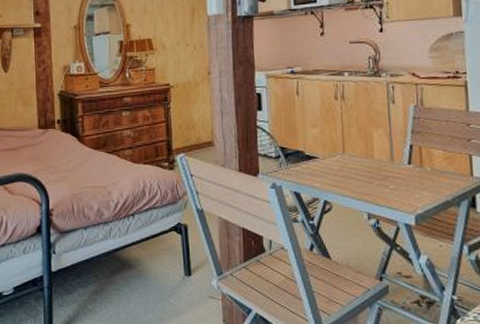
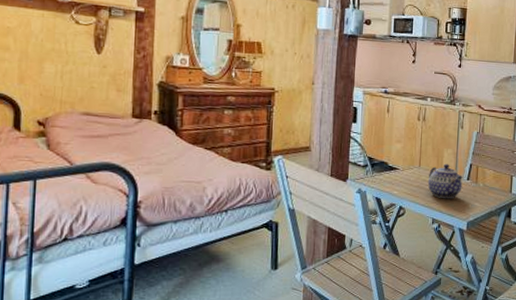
teapot: none [356,147,403,188] -> present [427,164,463,198]

